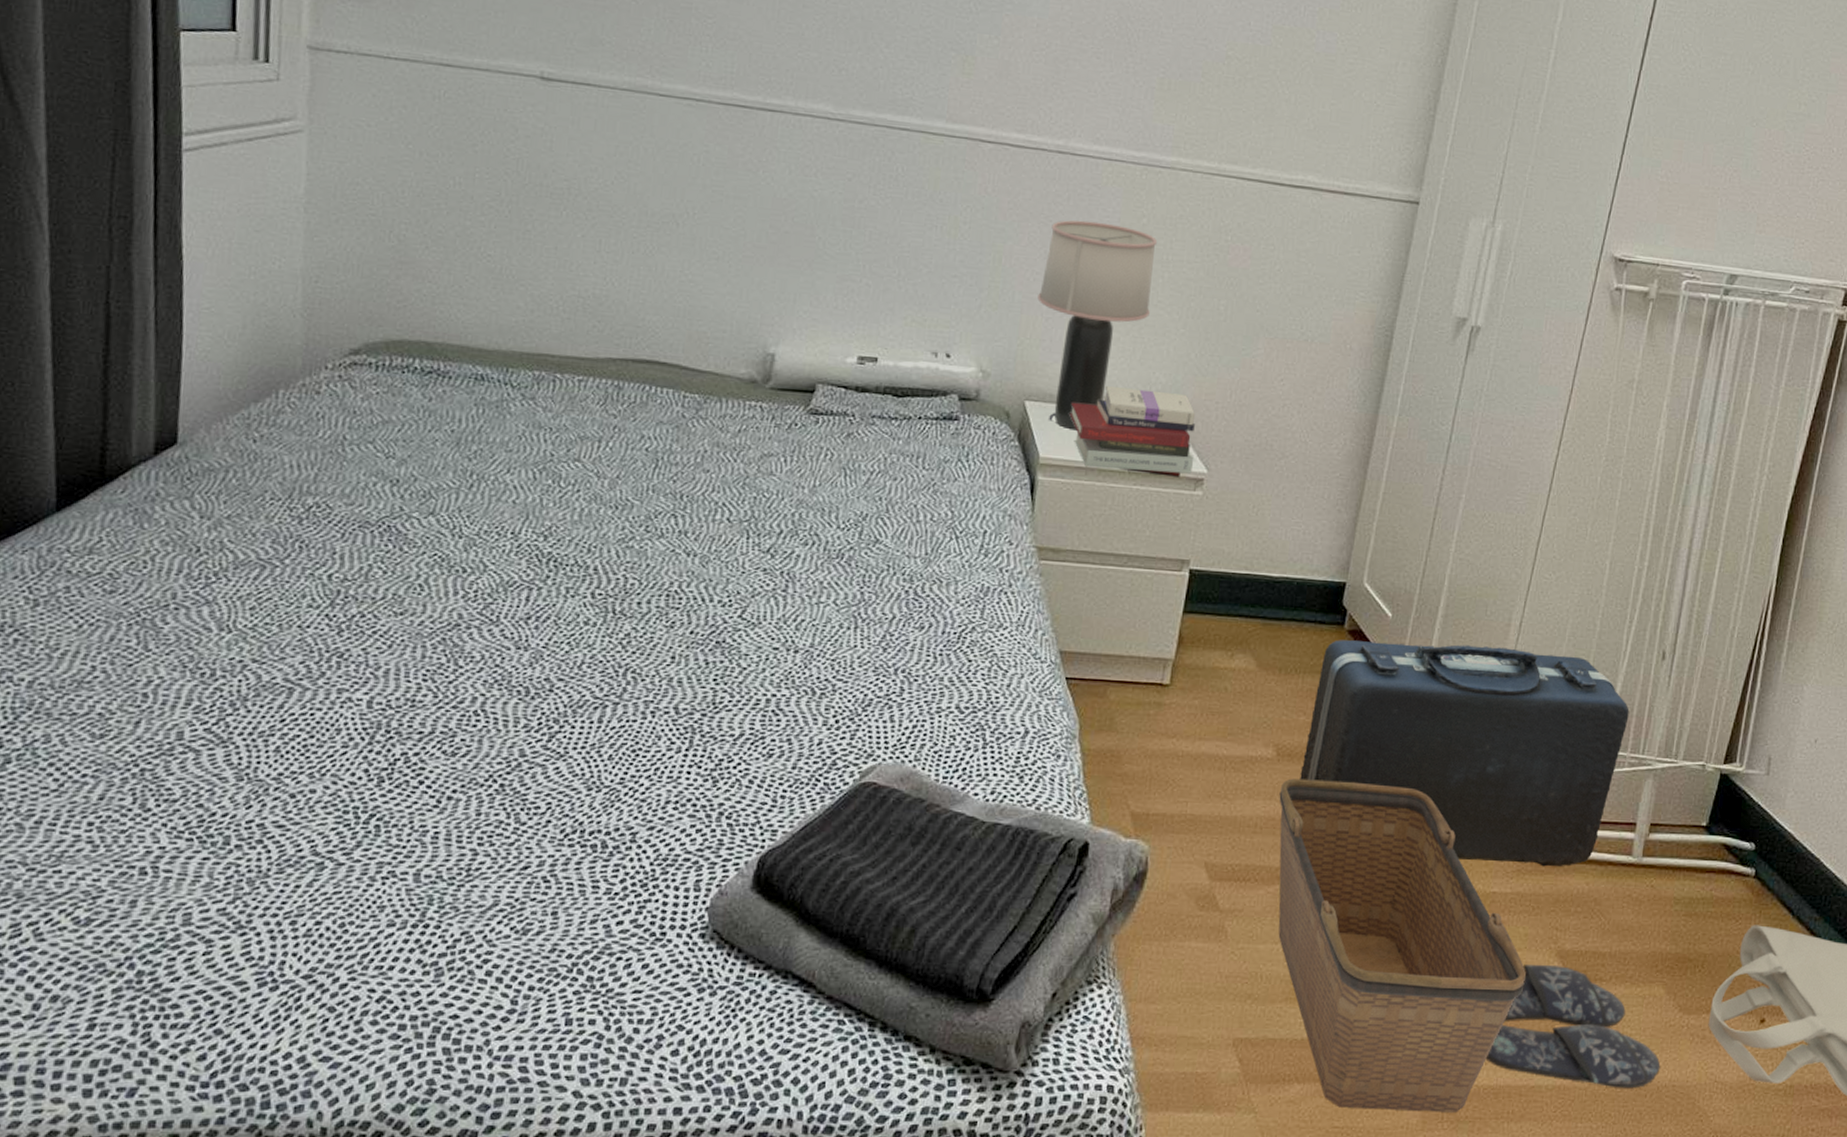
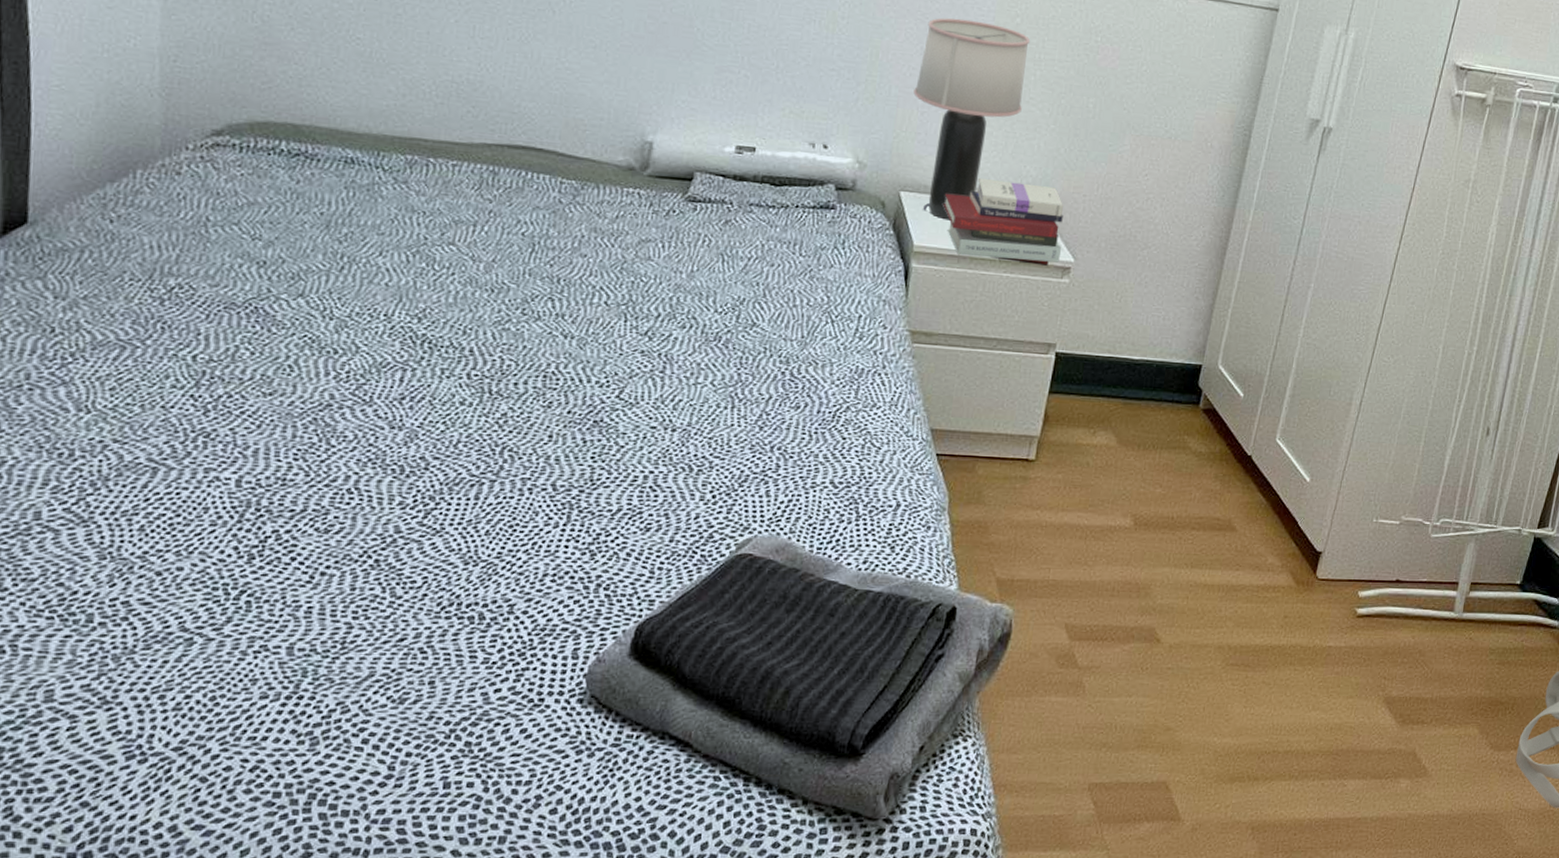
bicycle basket: present [1278,778,1526,1112] -> none [1132,546,1356,844]
suitcase: present [1300,640,1630,867] -> none [1155,418,1456,623]
slippers: present [1485,964,1661,1089] -> none [1318,710,1473,818]

